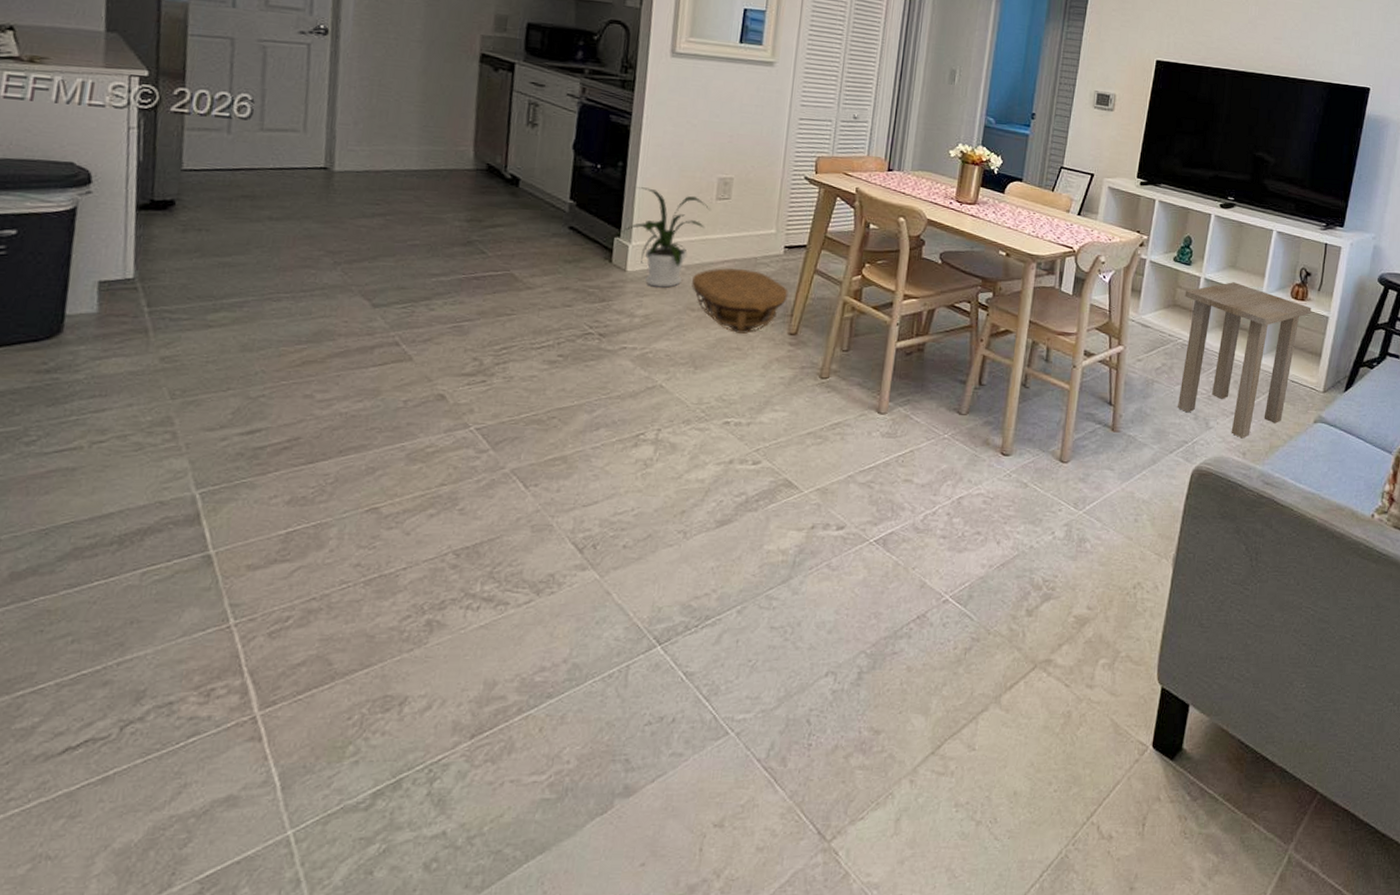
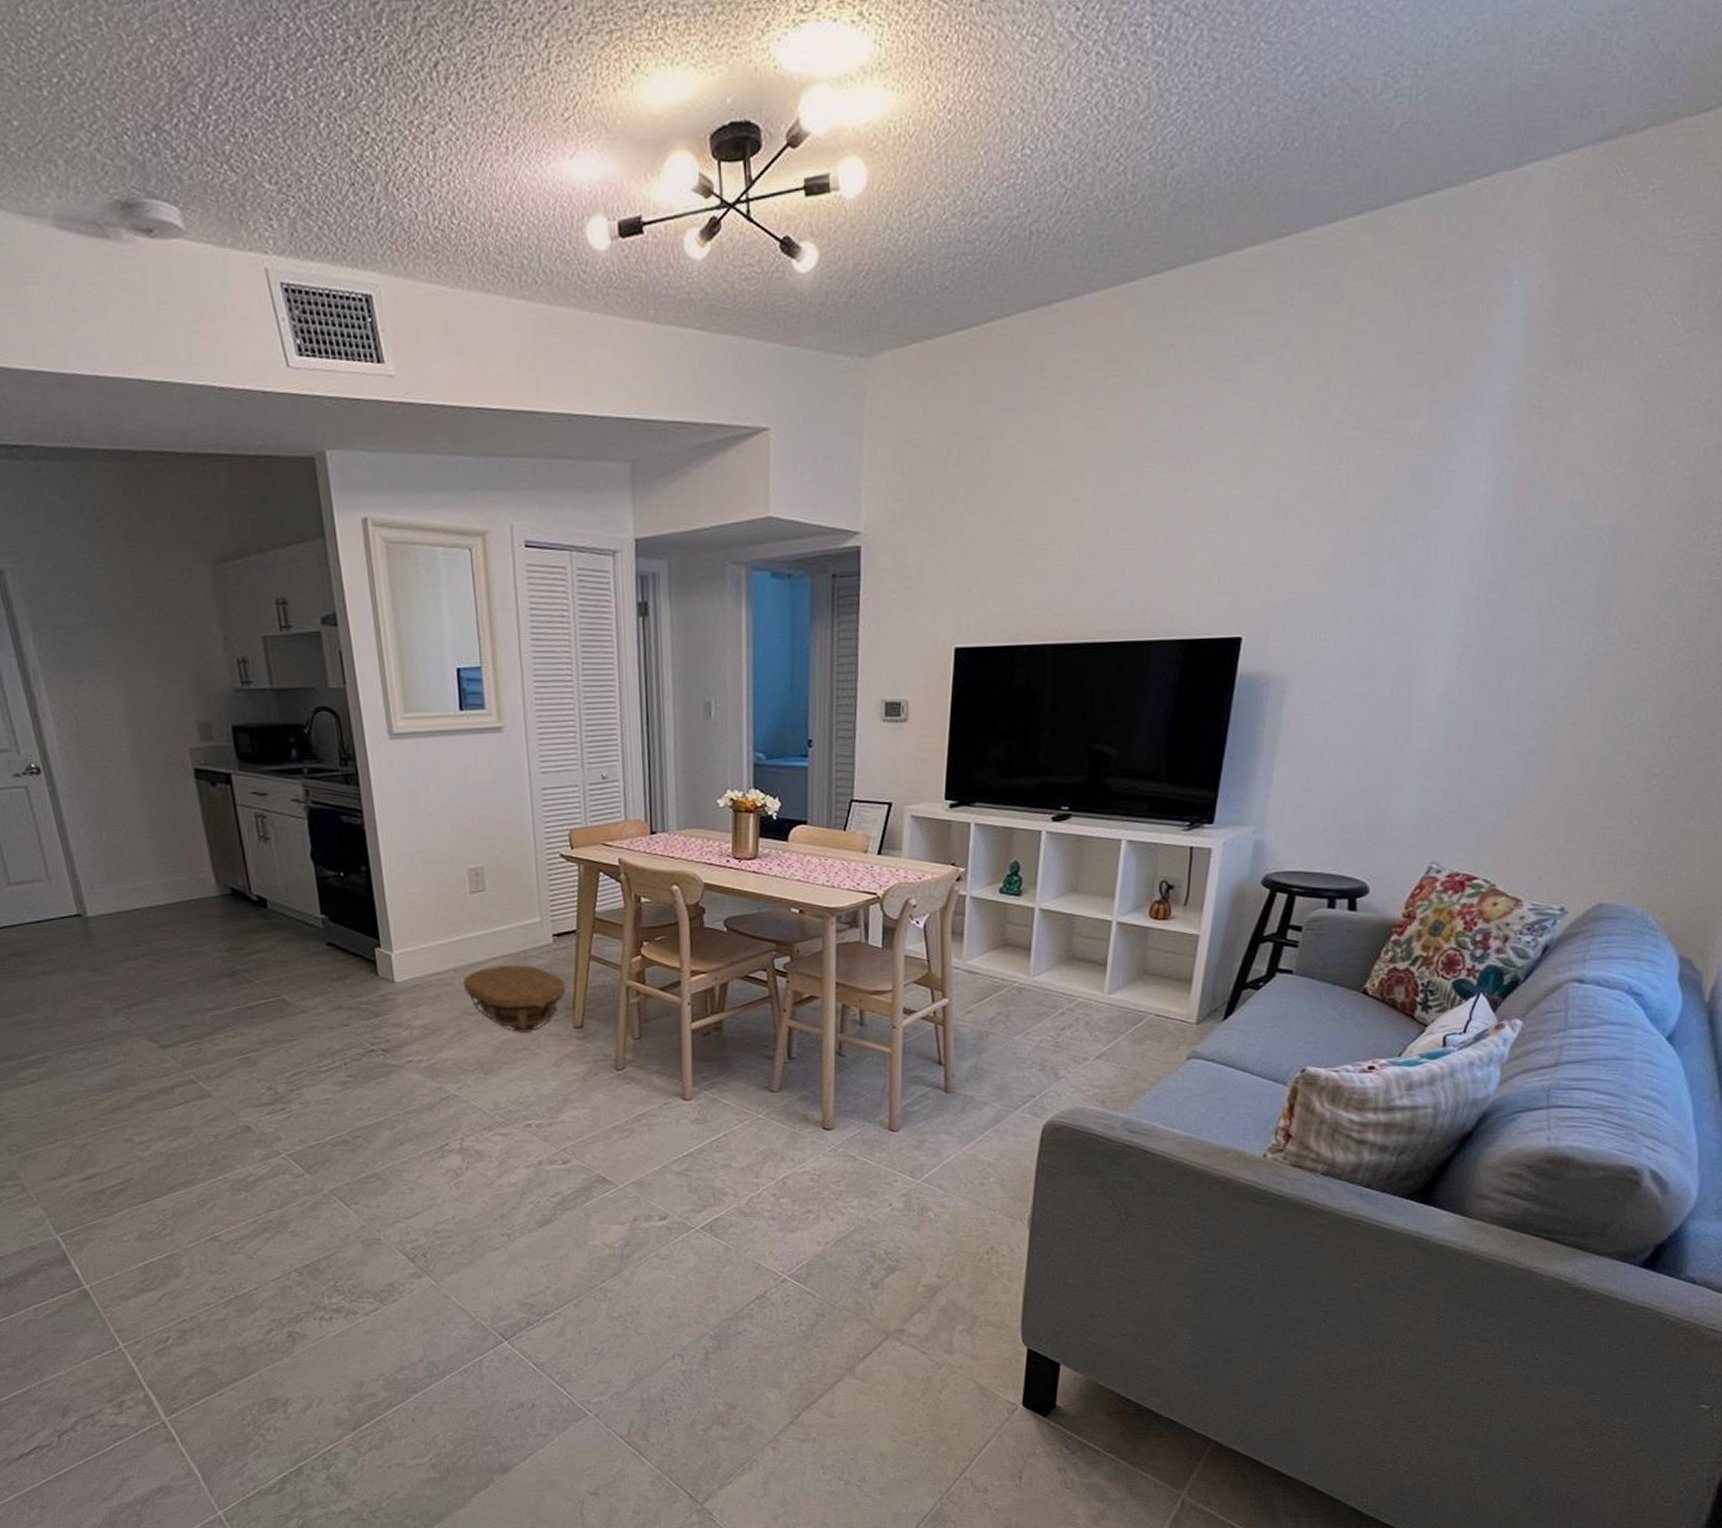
house plant: present [617,187,710,288] -> none [377,890,467,995]
side table: present [1178,282,1312,439] -> none [1016,908,1177,1086]

